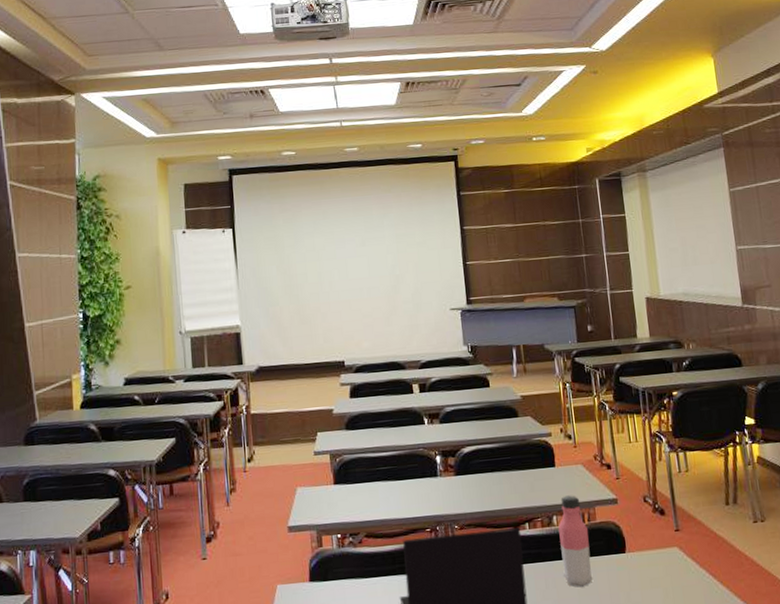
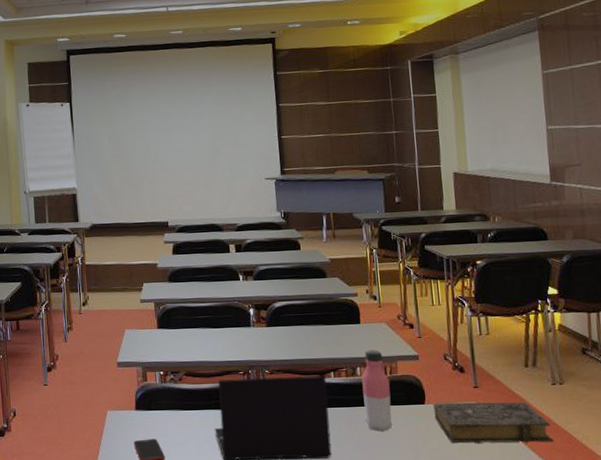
book: none [633,544,758,594] -> present [432,402,554,444]

